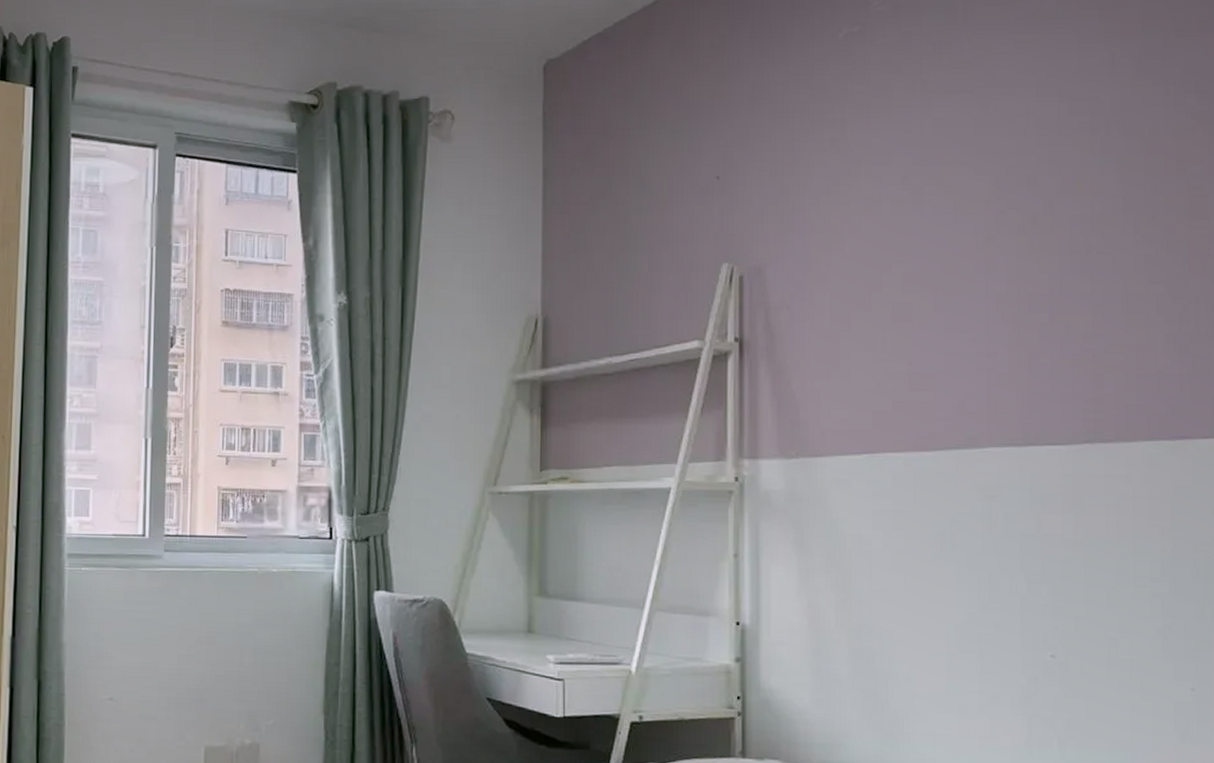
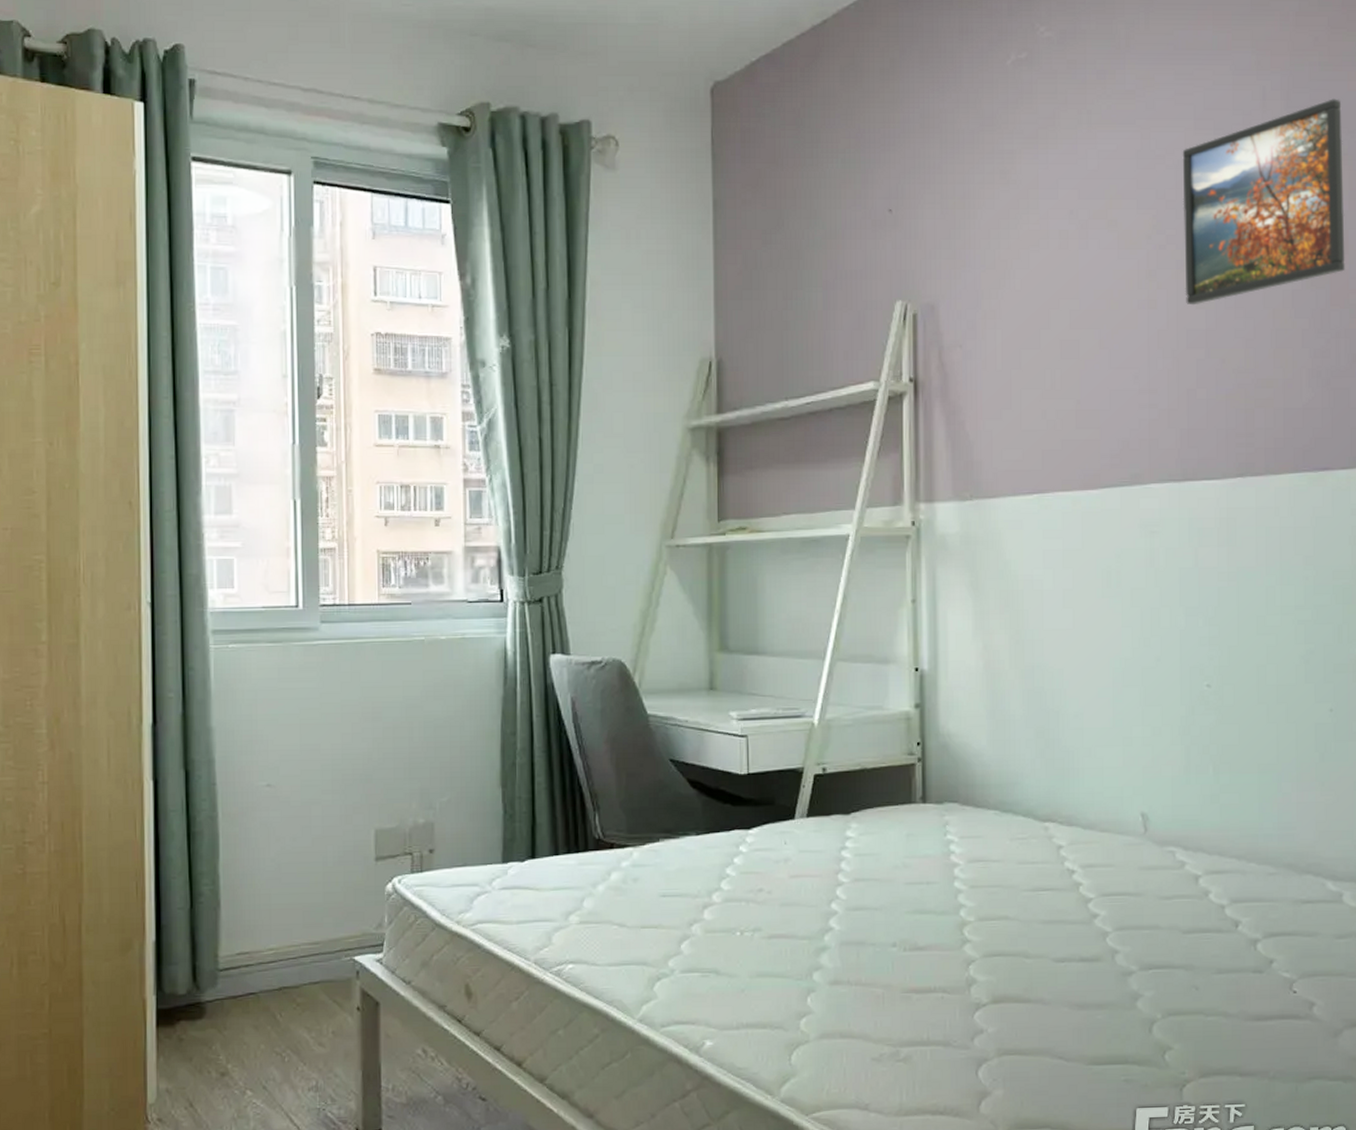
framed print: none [1024,64,1205,270] -> present [1182,99,1345,305]

